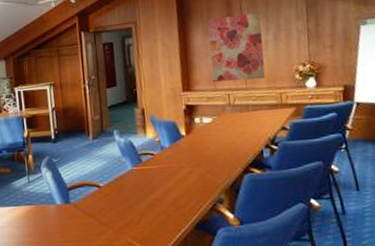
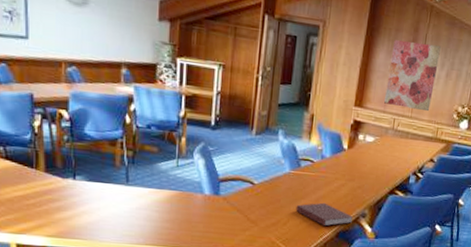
notebook: none [146,194,210,220] -> present [295,202,354,227]

